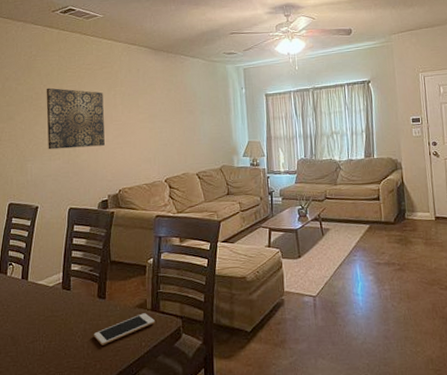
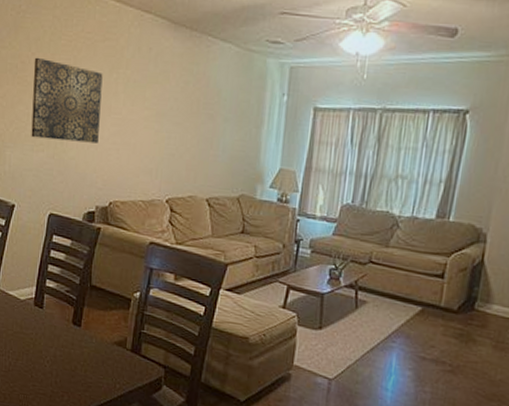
cell phone: present [93,313,155,345] -> none [63,352,133,377]

